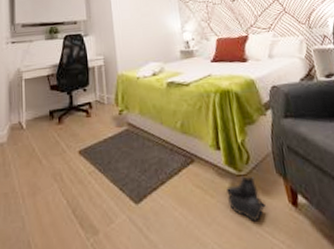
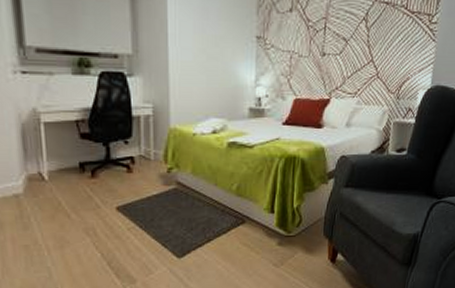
boots: present [226,174,267,222] -> none [271,236,308,274]

